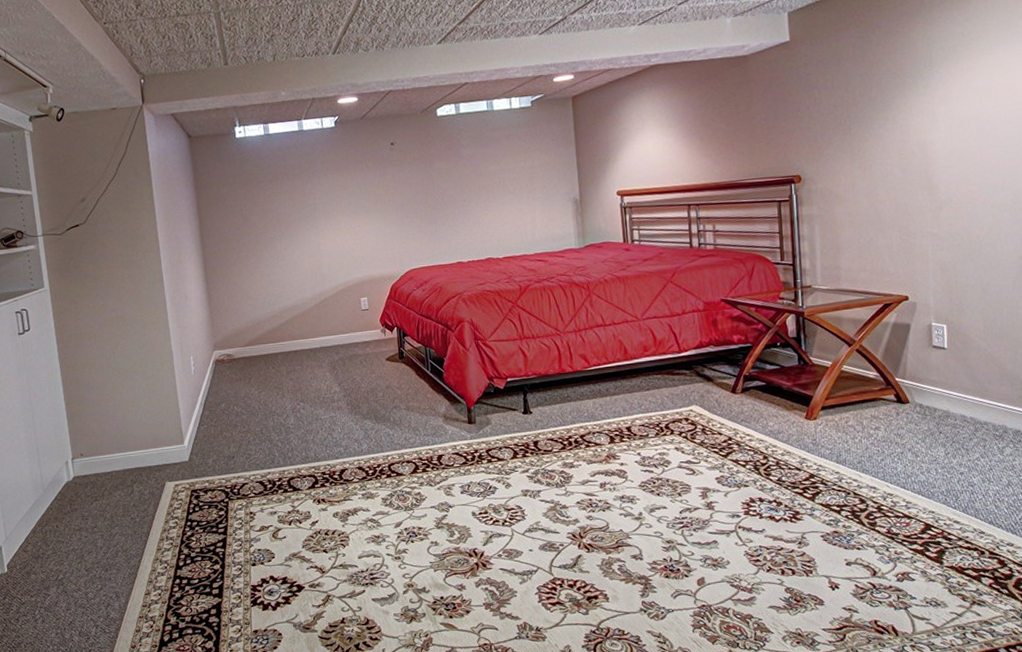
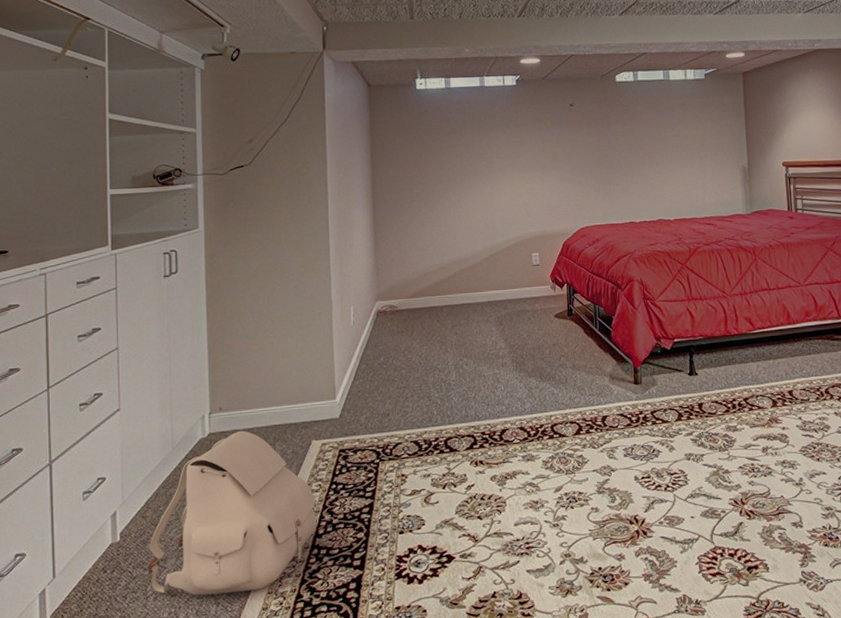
satchel: none [32,474,177,619] -> present [148,430,317,596]

